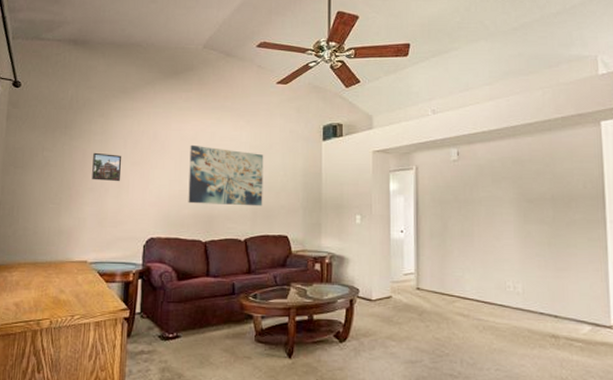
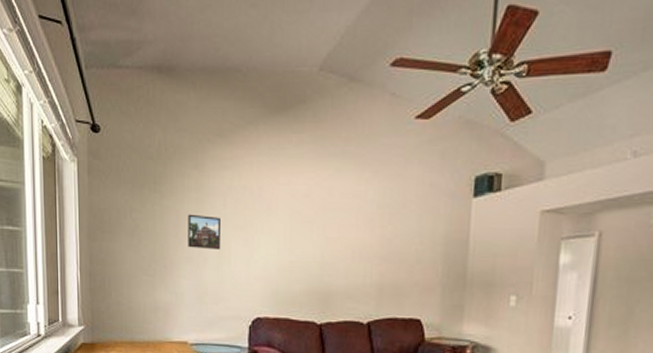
wall art: present [188,144,264,207] -> none [300,203,395,283]

